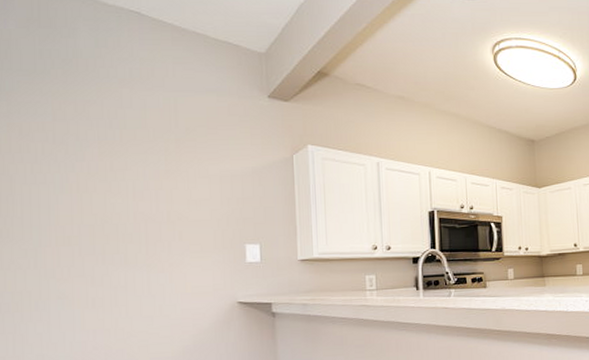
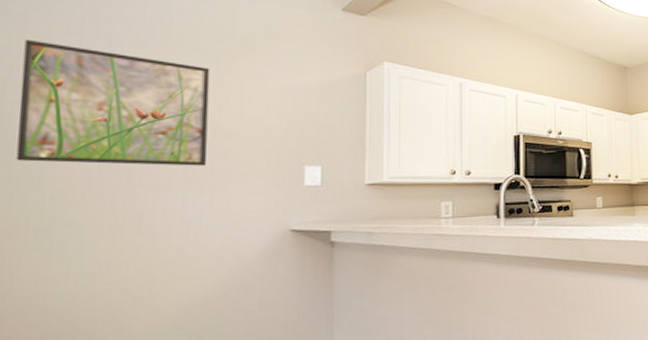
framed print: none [11,138,165,247] -> present [16,39,210,166]

